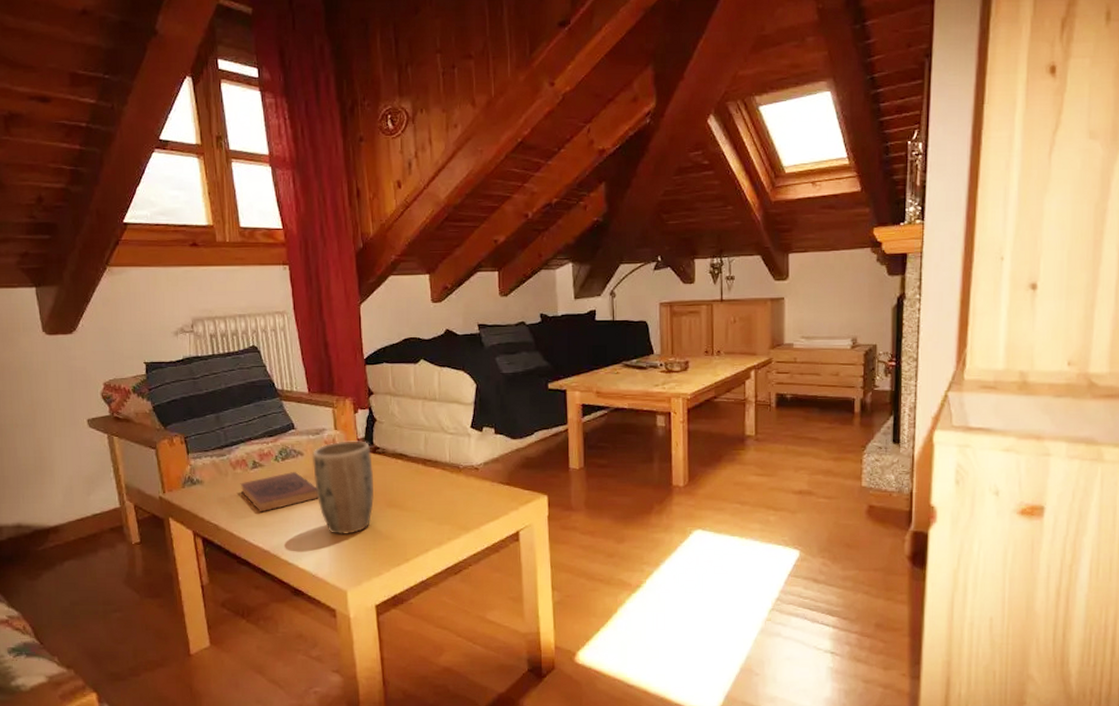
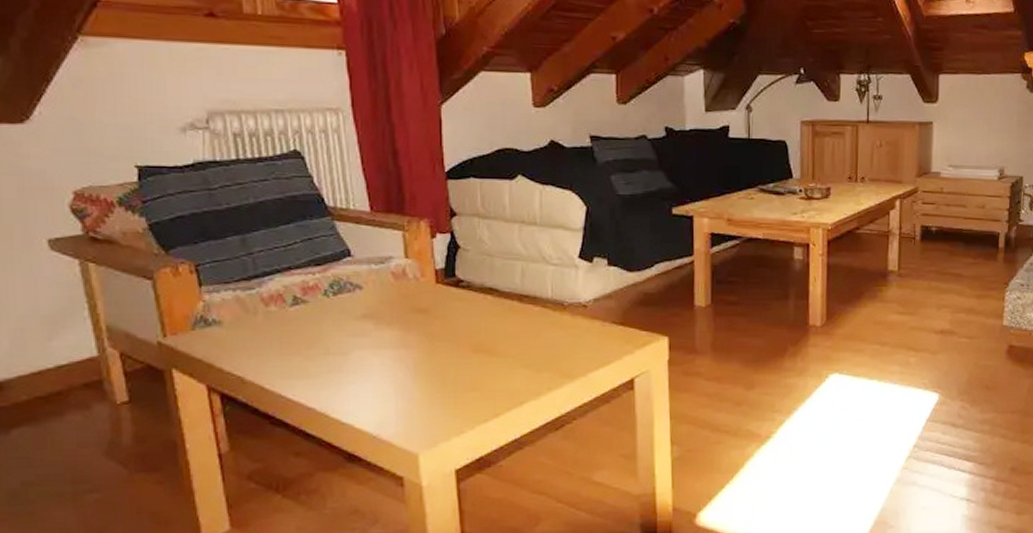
book: present [240,472,319,513] -> none [274,310,383,361]
plant pot: present [311,441,374,534] -> none [374,272,455,386]

